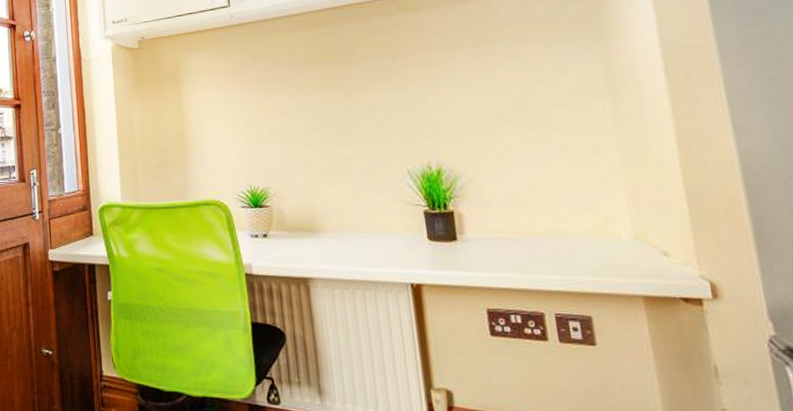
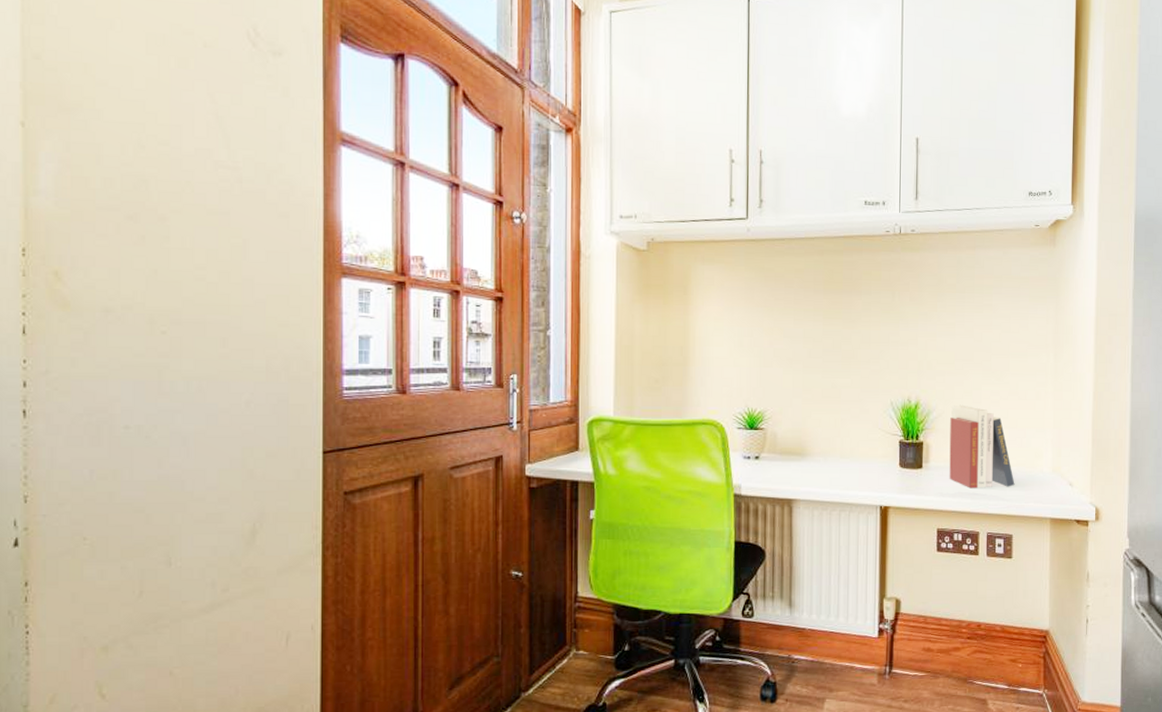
books: none [483,167,584,262] -> present [949,404,1015,489]

